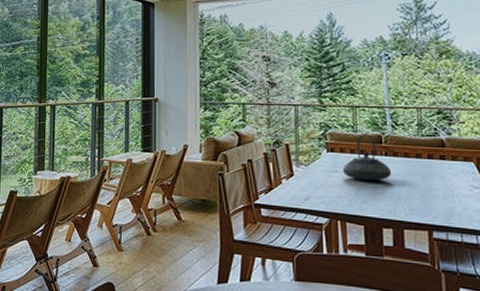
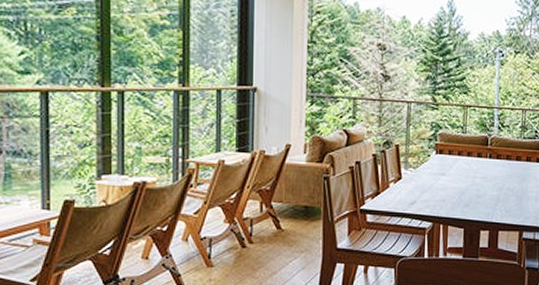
teapot: present [342,134,392,181] -> none [448,135,494,183]

